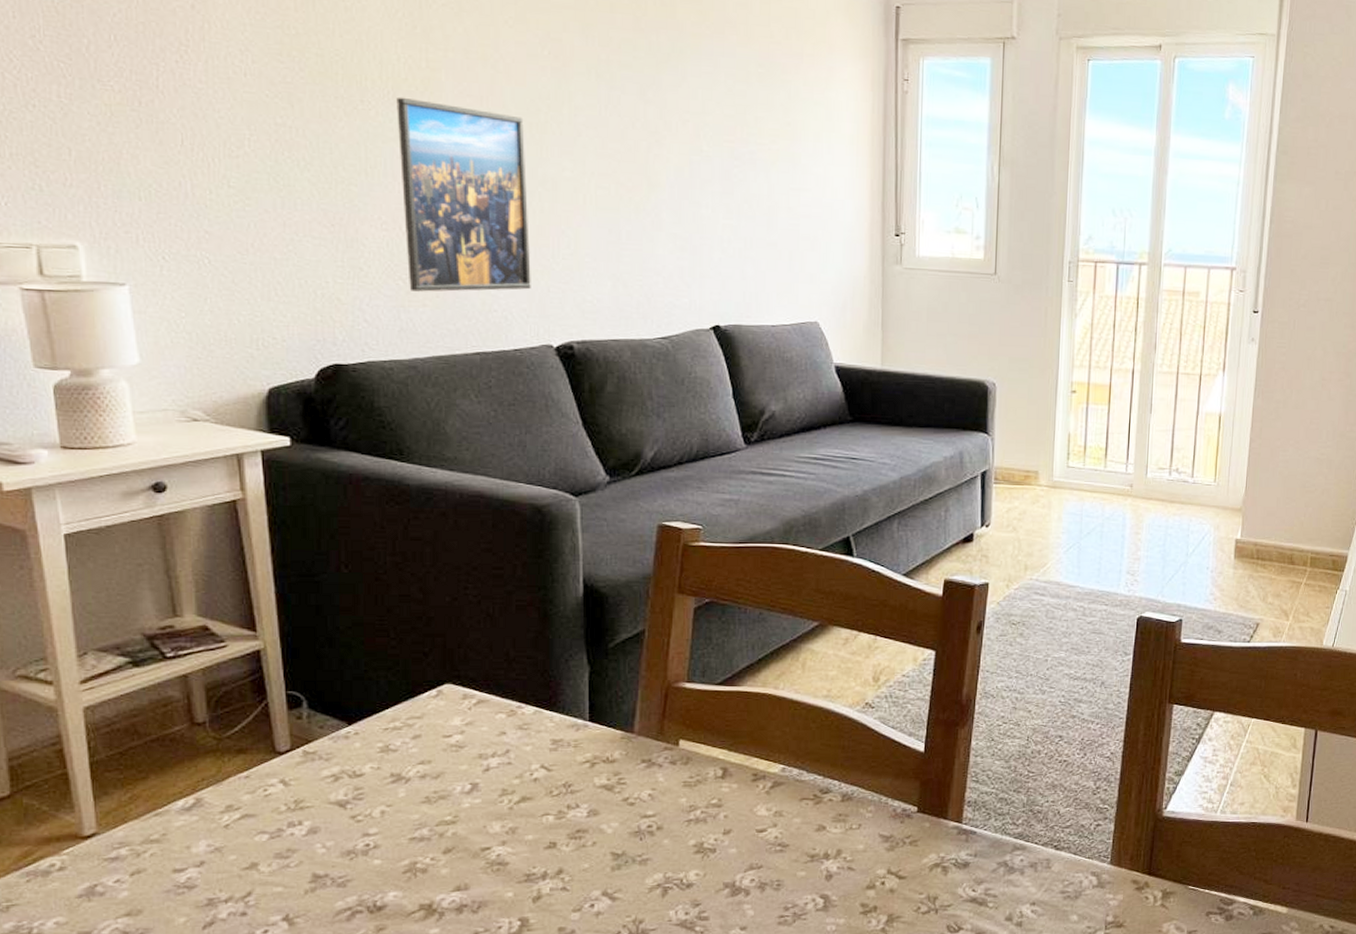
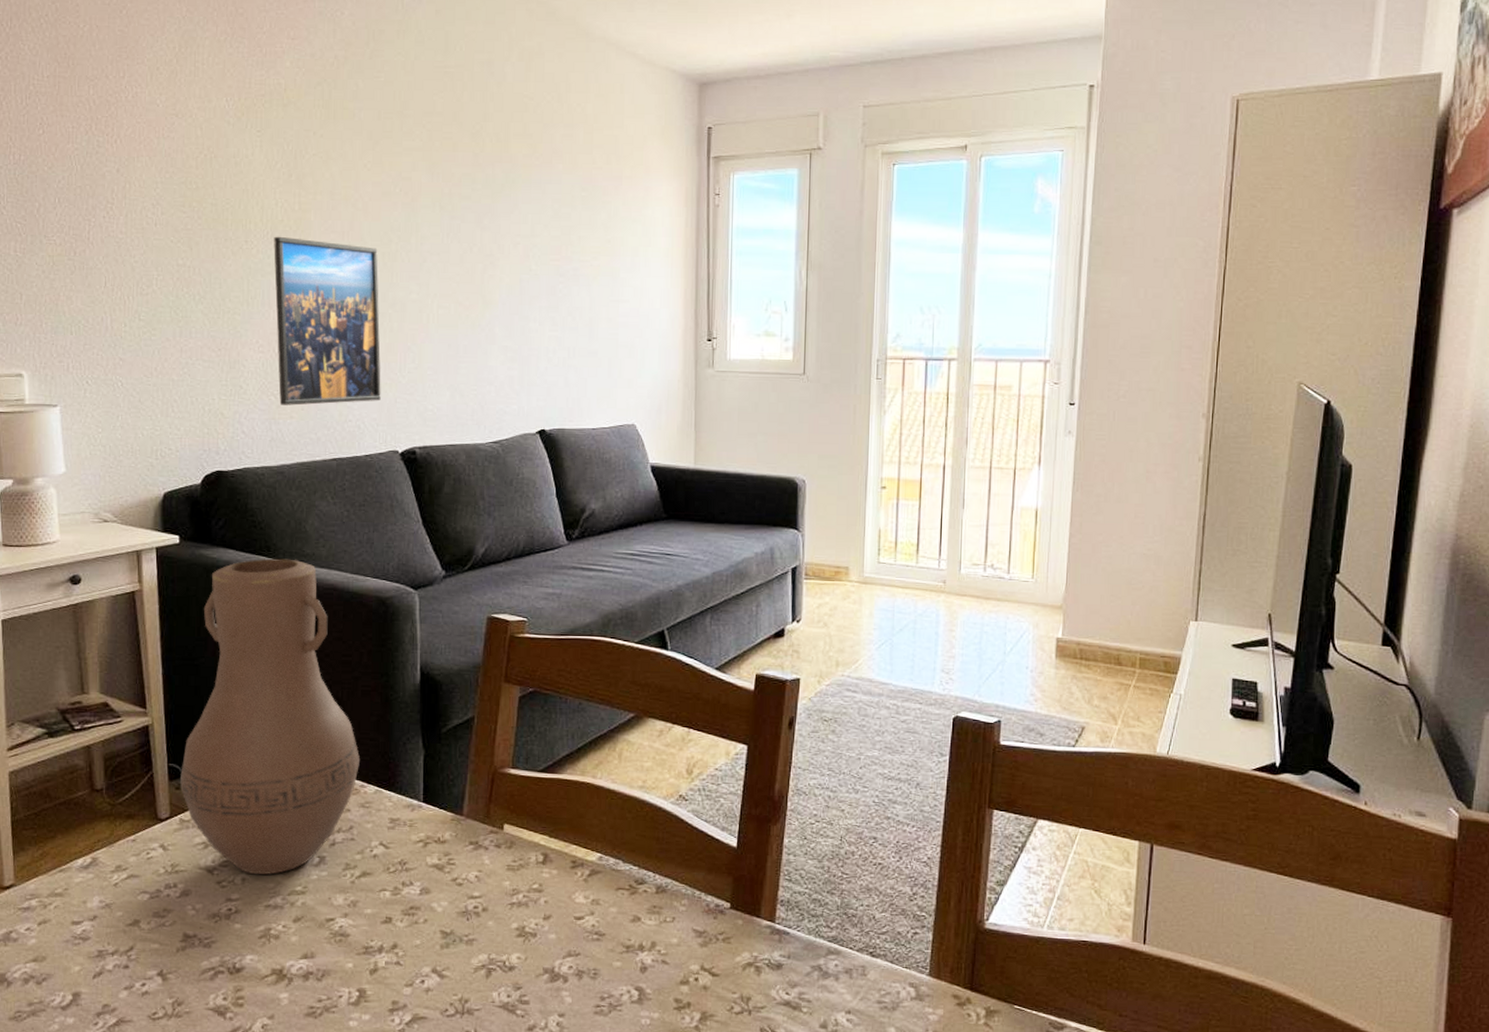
vase: none [302,462,517,807] -> present [180,558,361,875]

